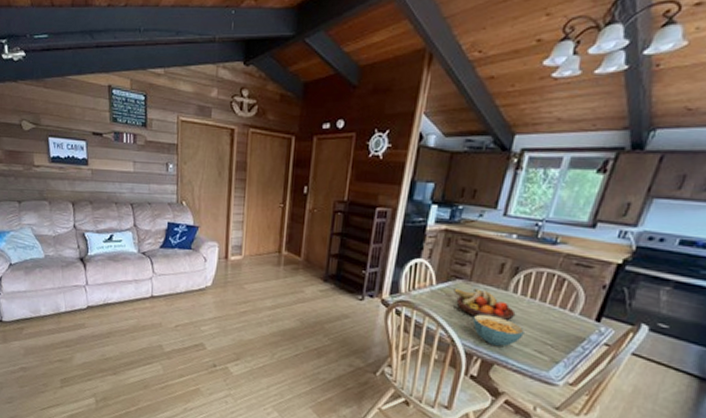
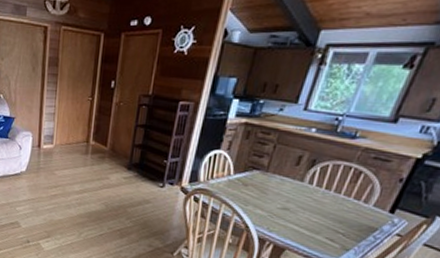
fruit bowl: present [454,288,516,322] -> none [250,178,310,211]
cereal bowl: present [472,314,524,346] -> none [267,202,317,234]

